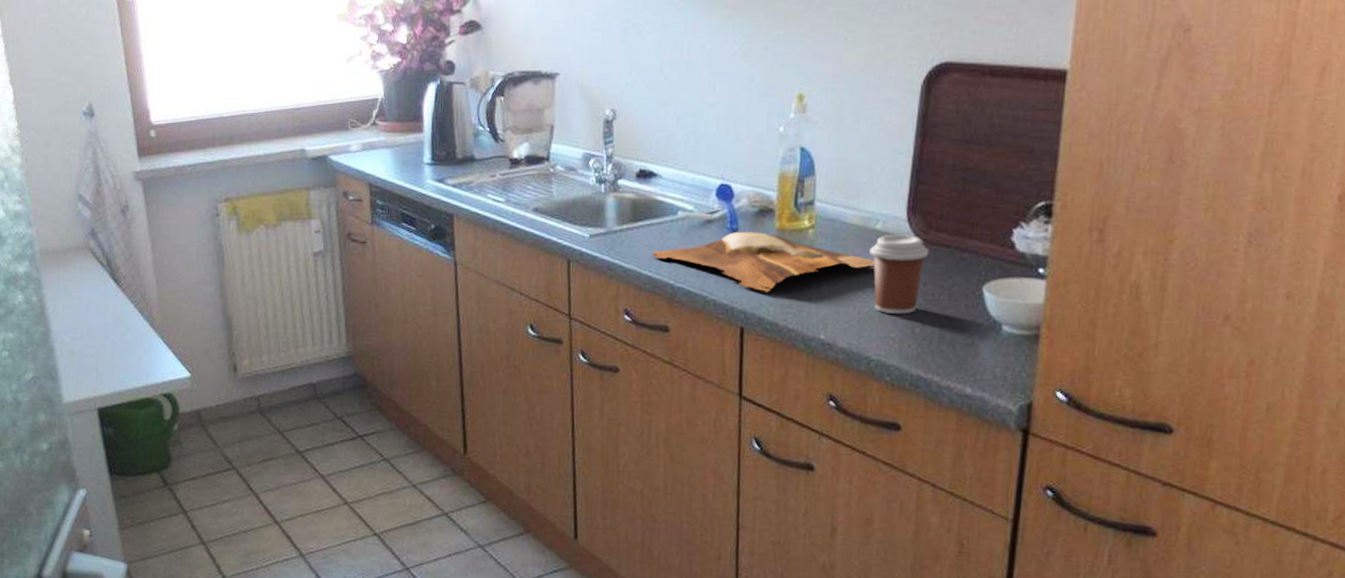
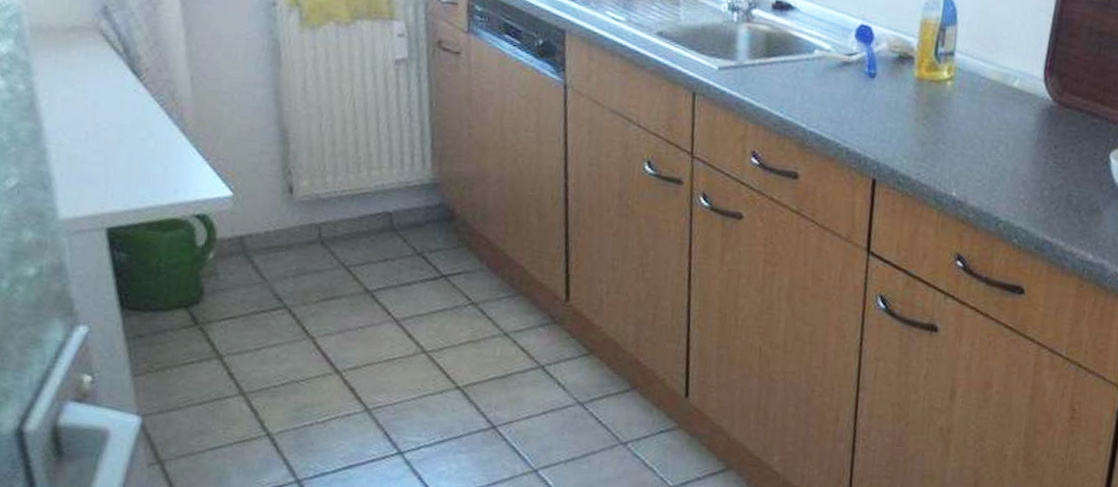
cutting board: present [651,231,876,292] -> none [784,77,1011,144]
coffee cup: present [870,234,929,314] -> none [1005,93,1063,176]

